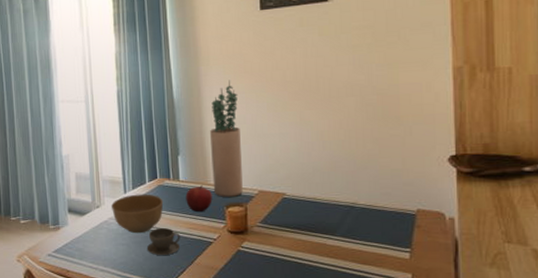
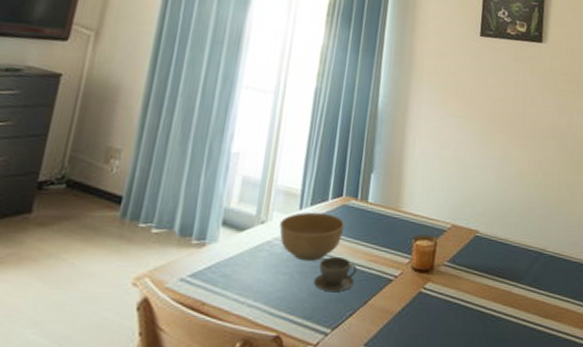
fruit: present [186,184,212,213] -> none [371,210,402,243]
vase: present [209,80,243,198] -> none [403,99,446,230]

